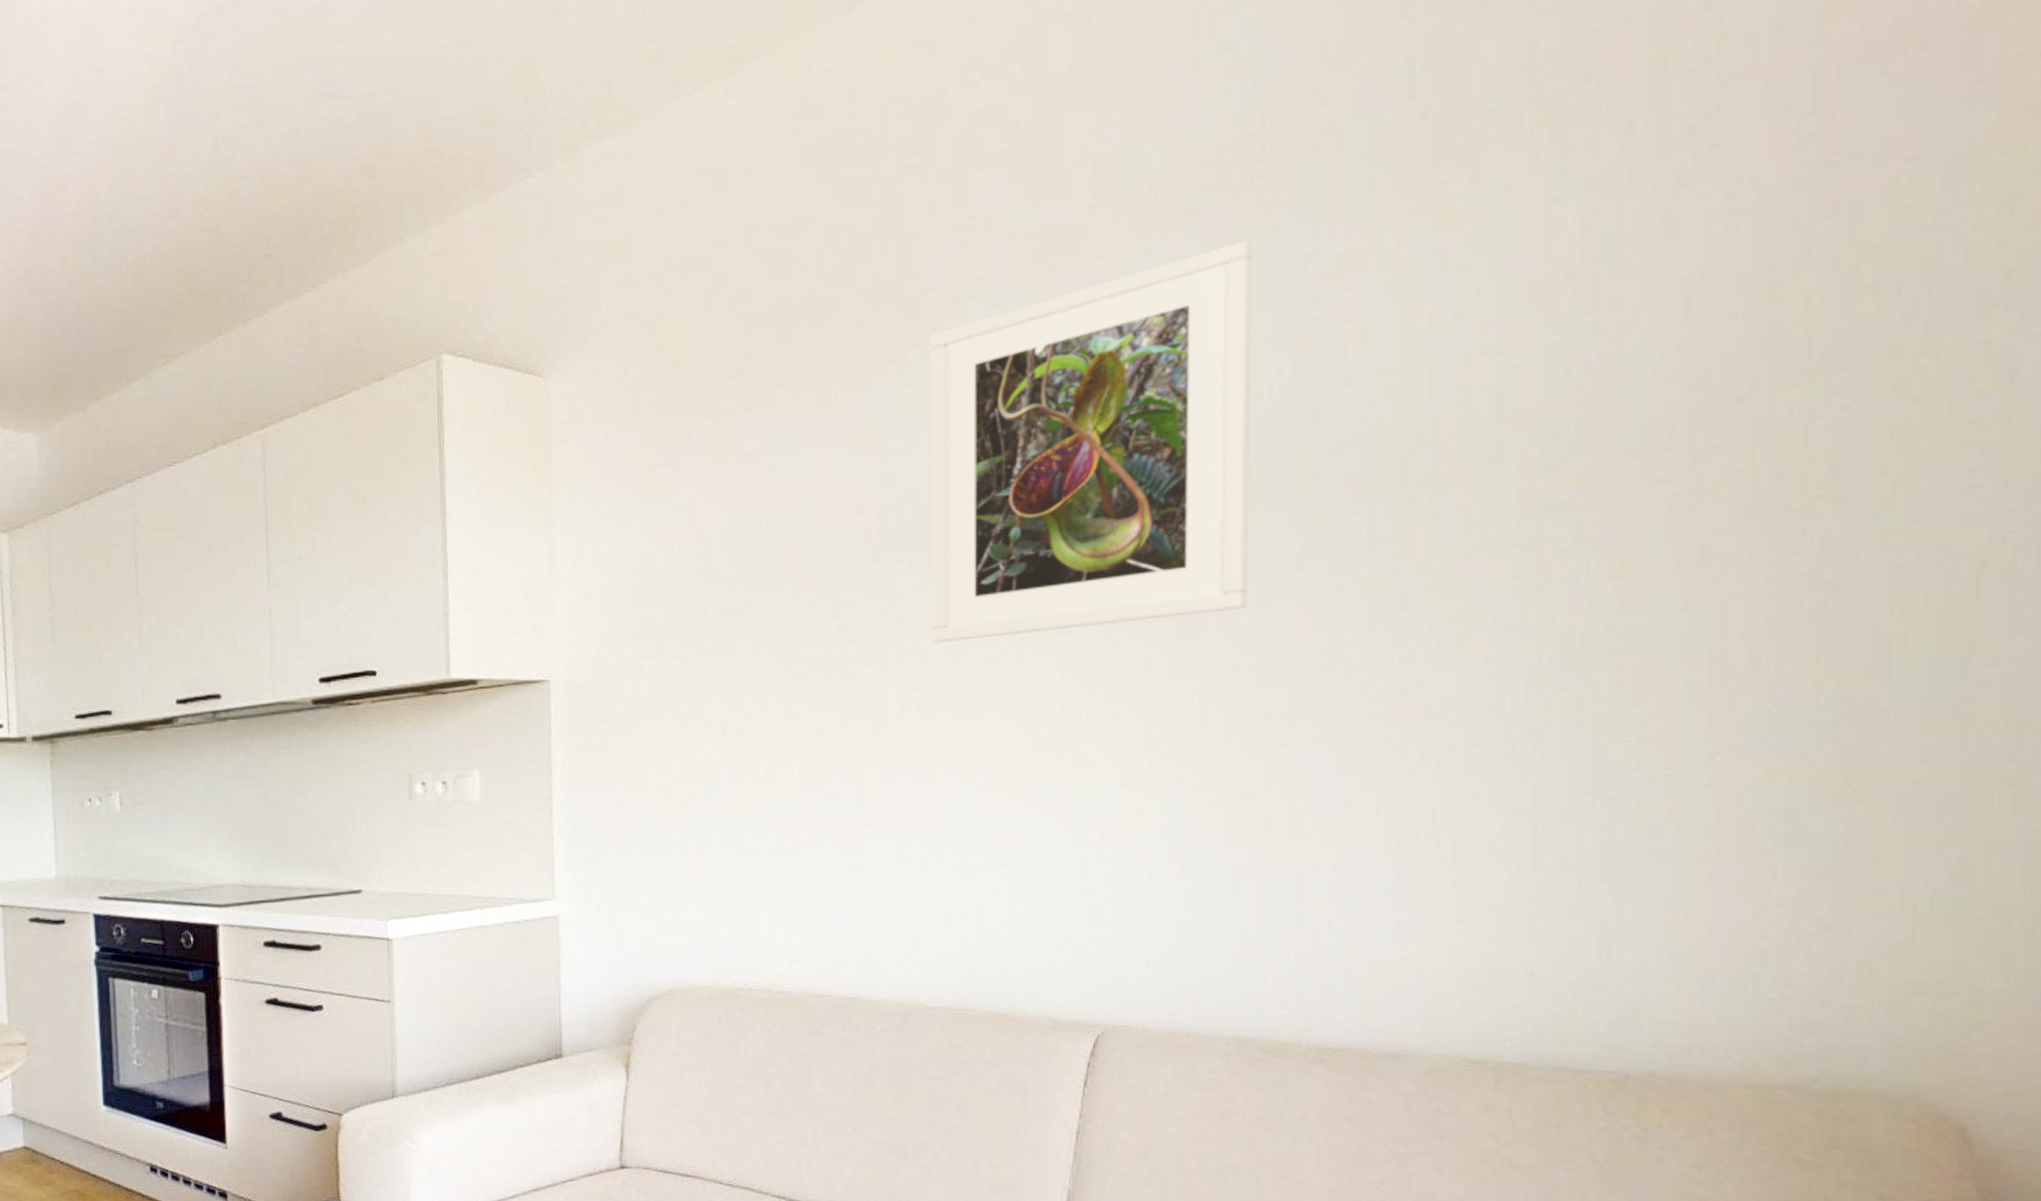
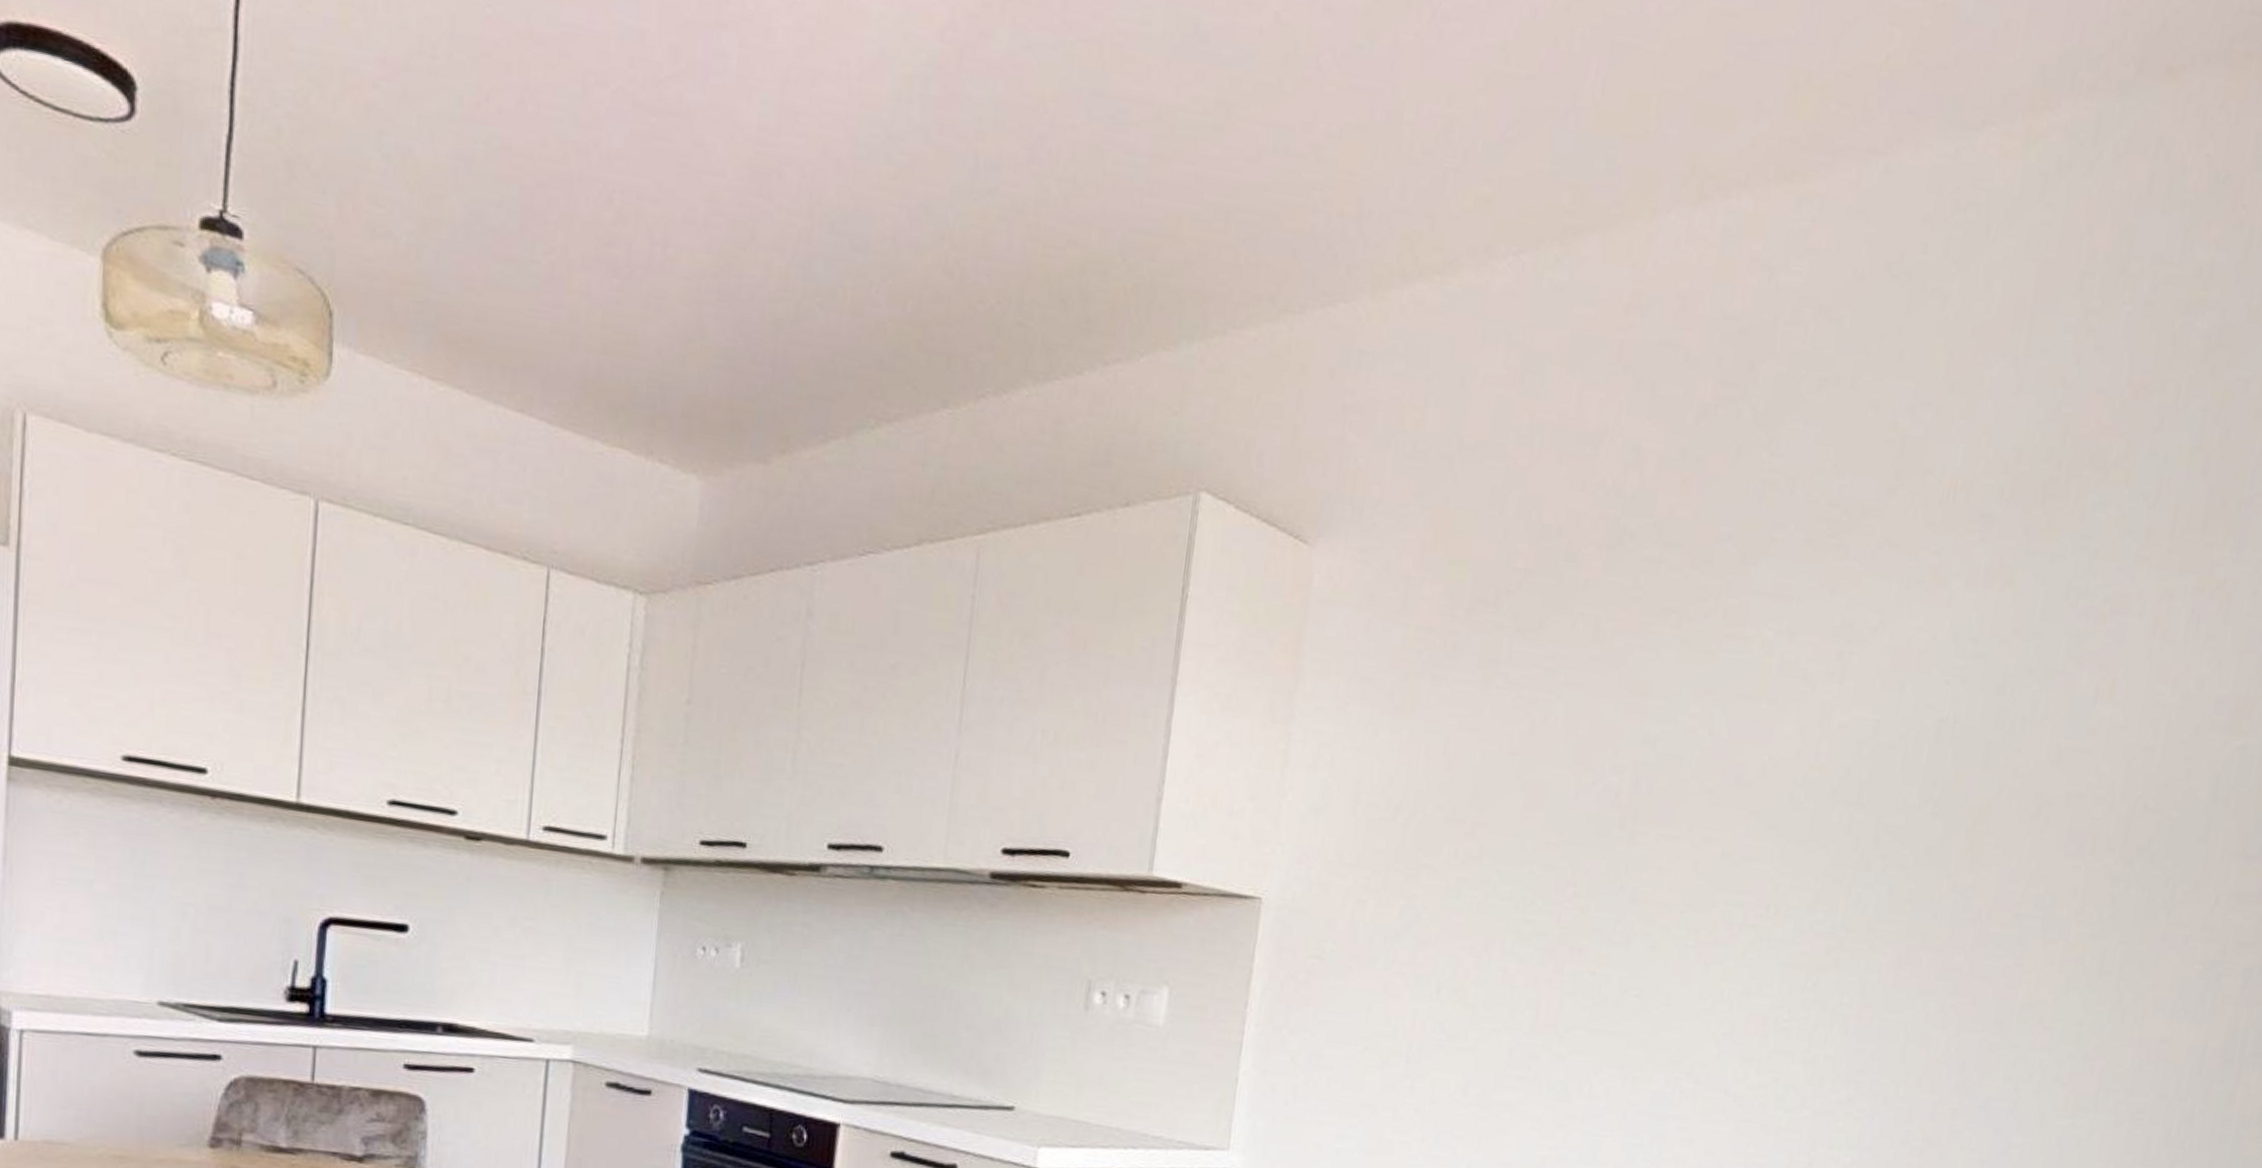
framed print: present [930,240,1253,644] -> none [1661,560,2034,949]

